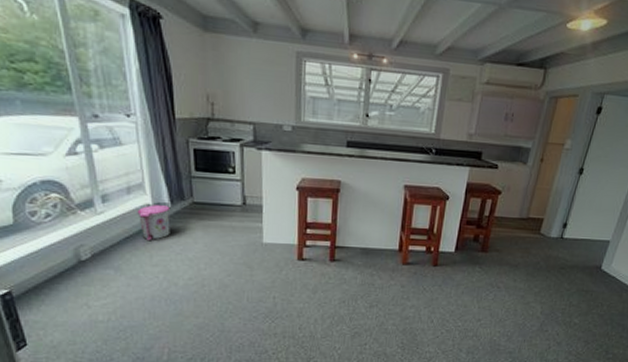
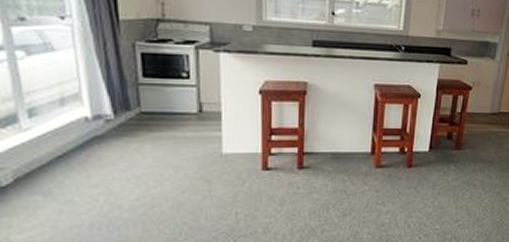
trash can: present [137,205,171,241] -> none [72,117,113,159]

